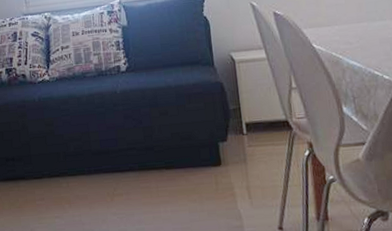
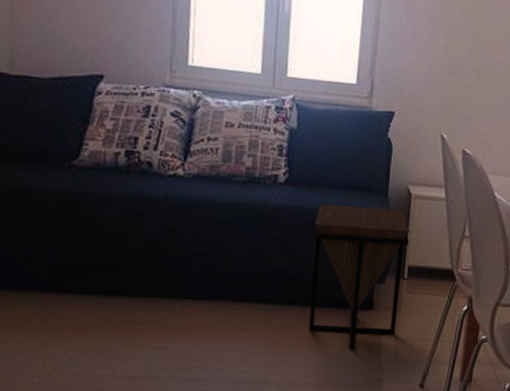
side table: none [157,75,246,203] -> present [309,204,410,350]

